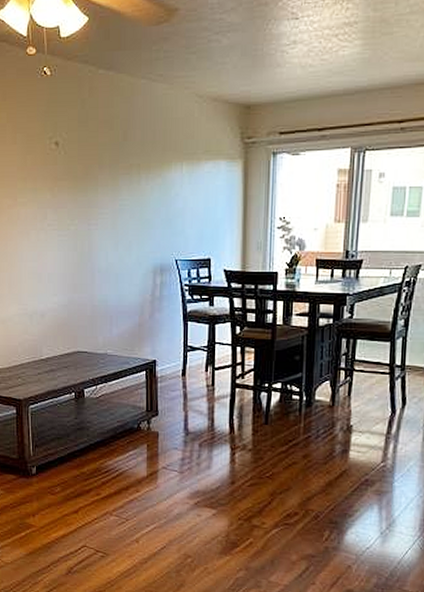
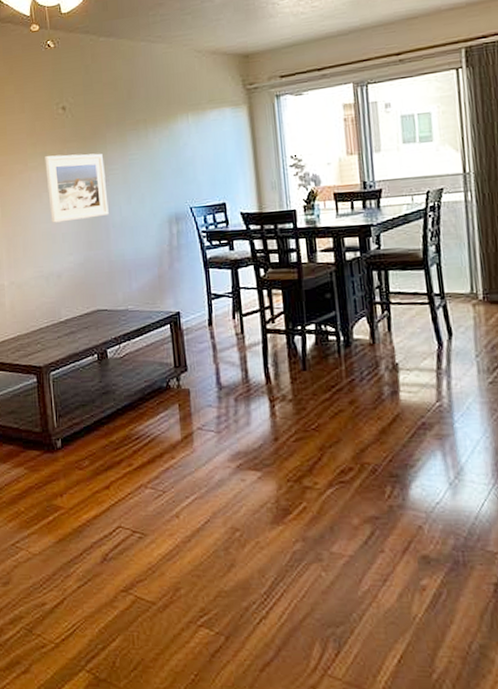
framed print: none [35,193,95,262] -> present [45,153,109,223]

